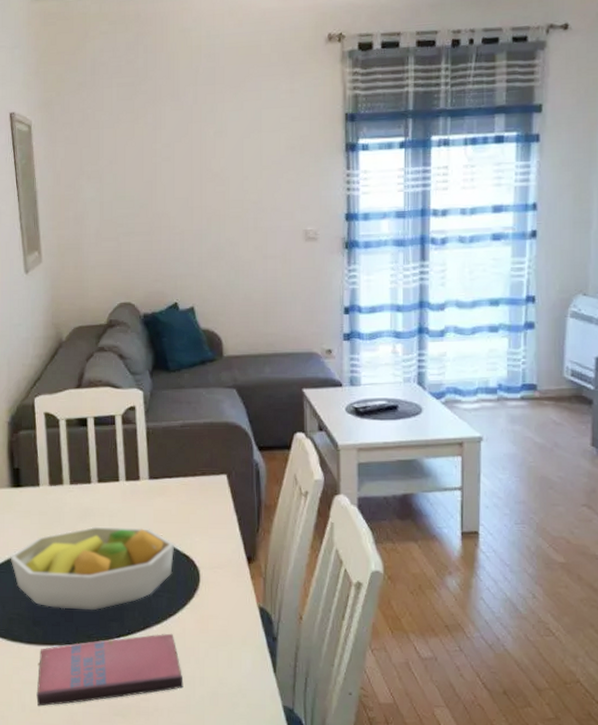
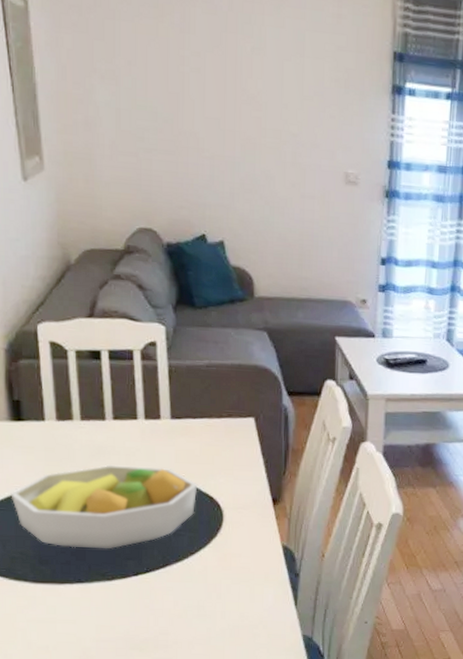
paperback book: present [36,633,184,706] -> none [44,571,204,644]

